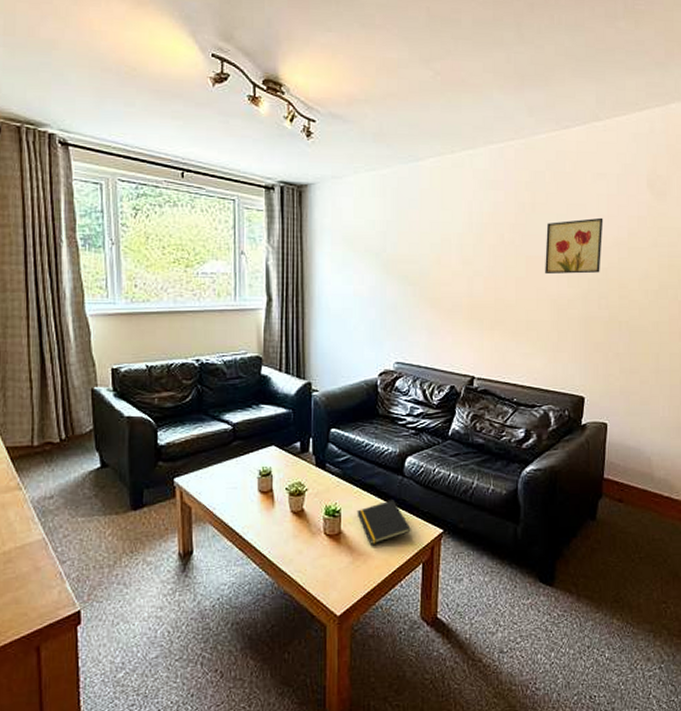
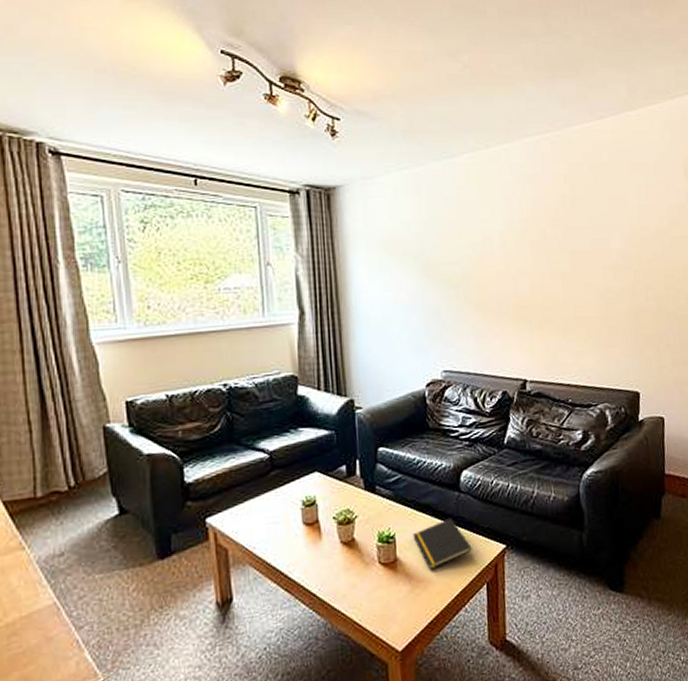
wall art: present [545,217,604,275] -> none [588,207,645,269]

